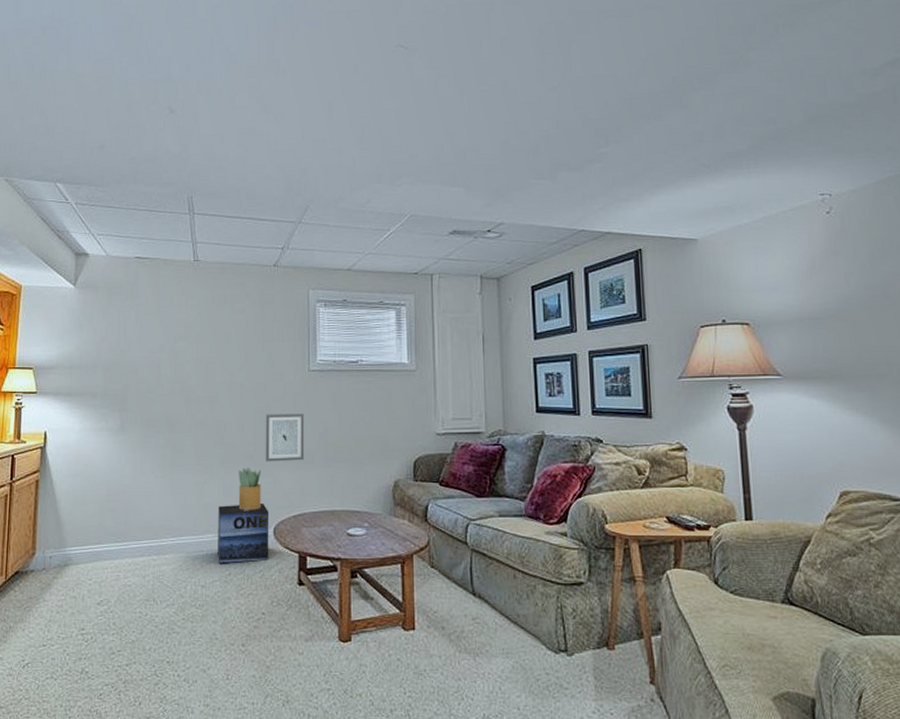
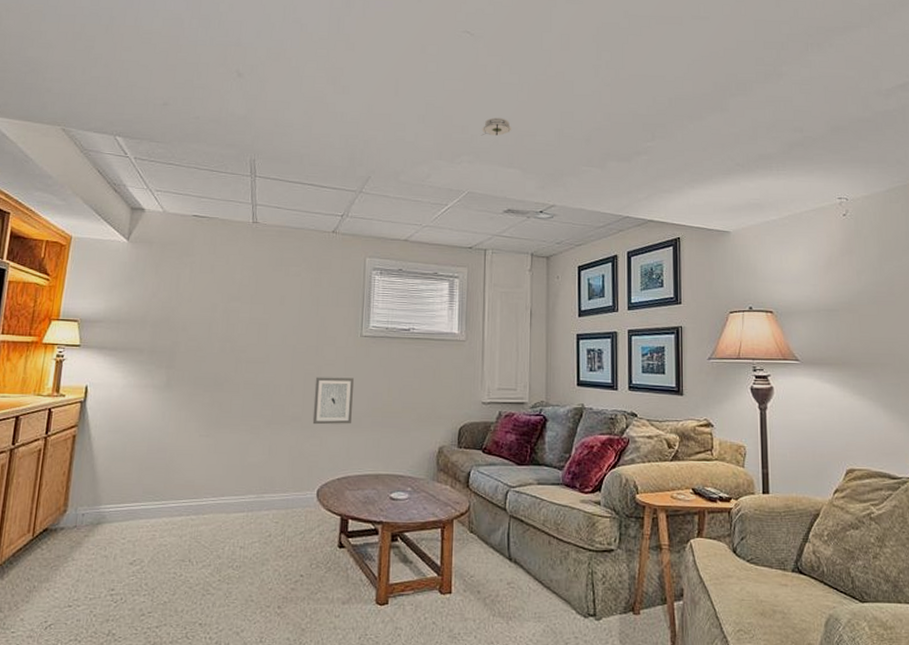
cardboard box: present [218,502,269,564] -> none [258,464,314,525]
potted plant: present [238,467,261,510] -> none [282,429,308,472]
smoke detector: none [421,134,453,155] -> present [481,117,512,136]

